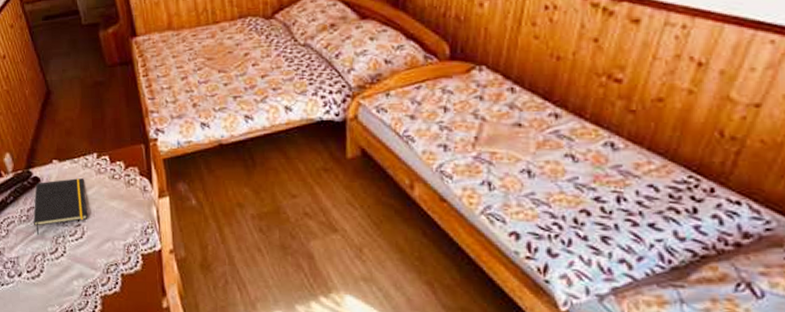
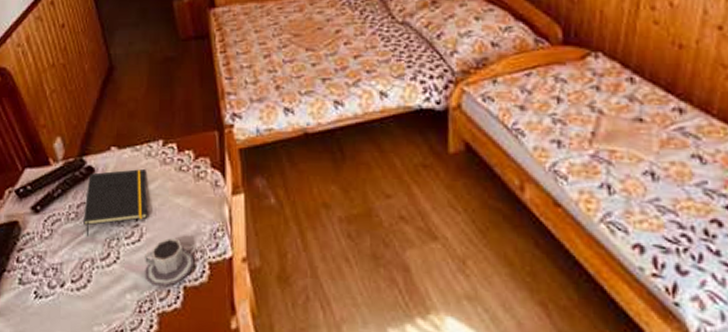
cup: none [86,234,130,275] -> present [144,237,195,288]

